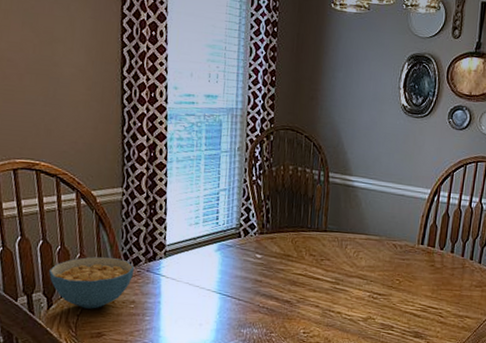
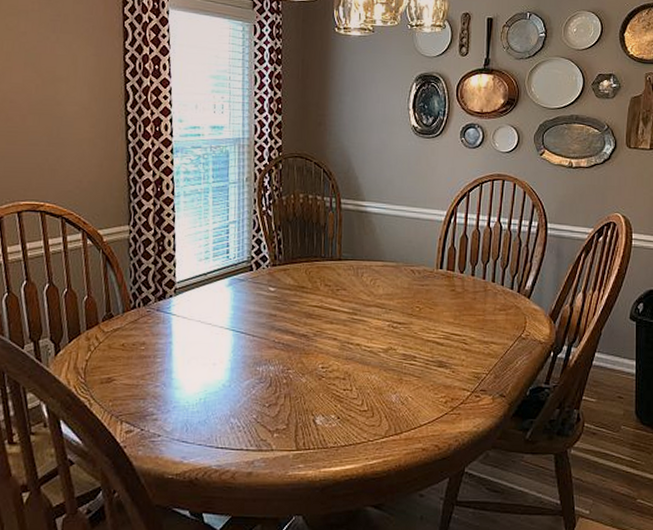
cereal bowl: present [49,256,135,309] -> none [56,297,144,353]

